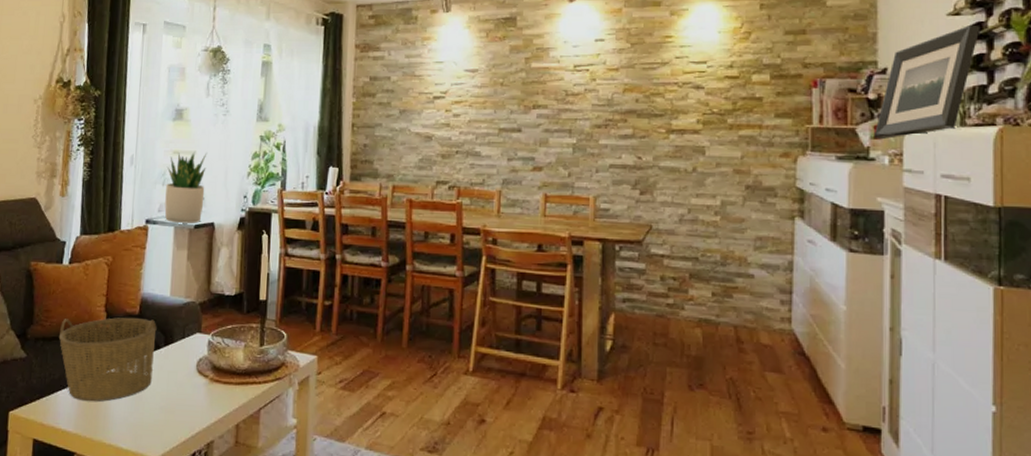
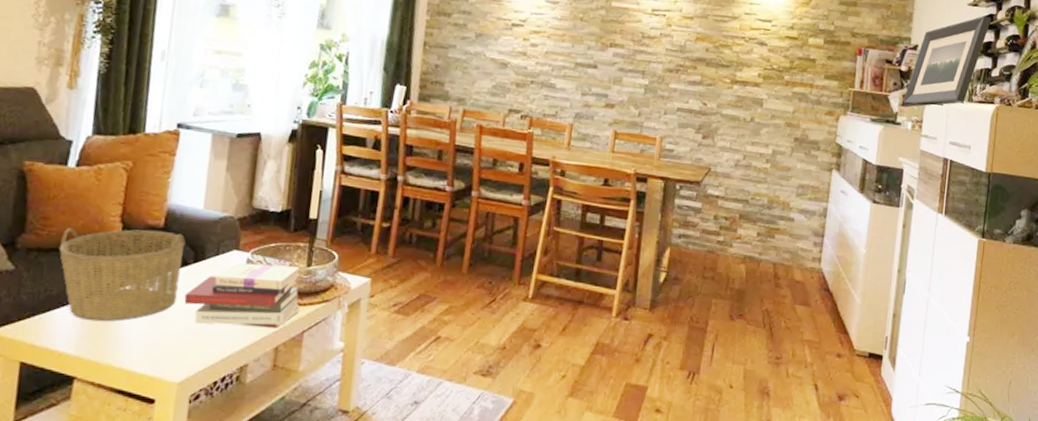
books: none [158,344,256,406] -> present [184,262,301,329]
planter: present [164,152,207,224] -> none [201,53,257,133]

